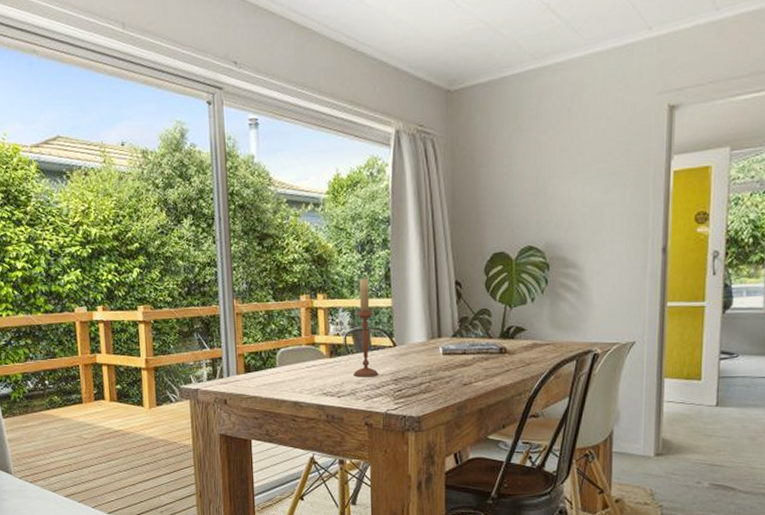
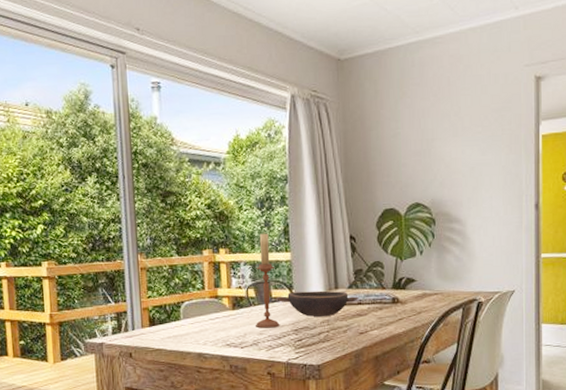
bowl: none [376,339,463,366] -> present [276,290,359,317]

